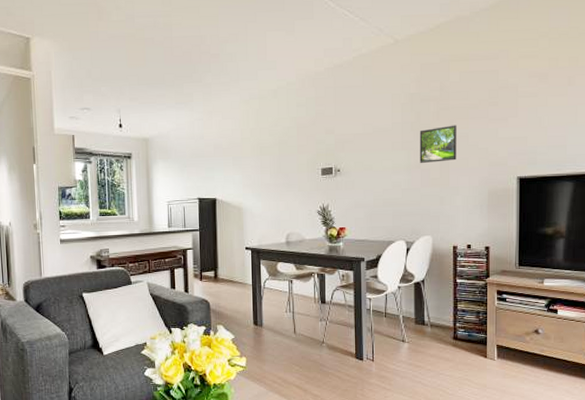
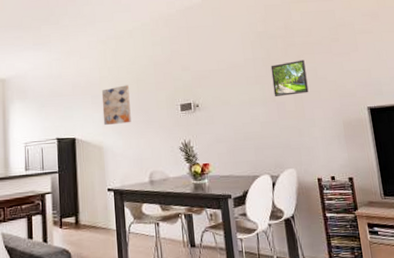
wall art: none [243,147,271,187] -> present [101,85,131,125]

